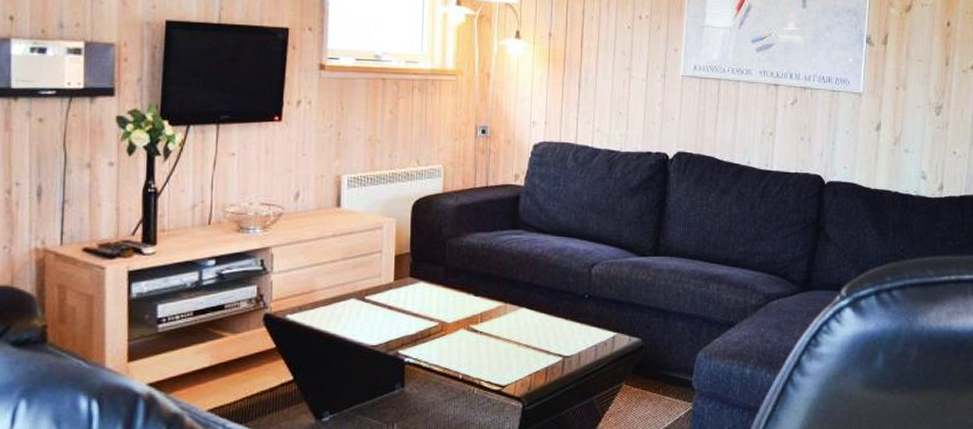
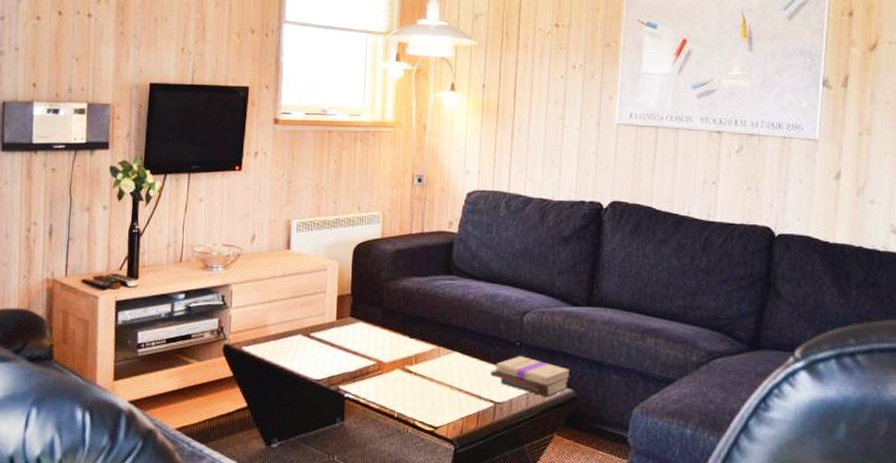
books: none [559,308,638,348] -> present [490,356,570,397]

